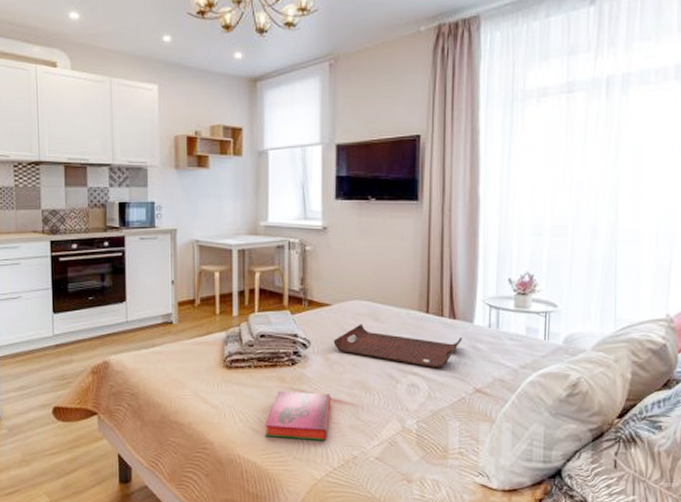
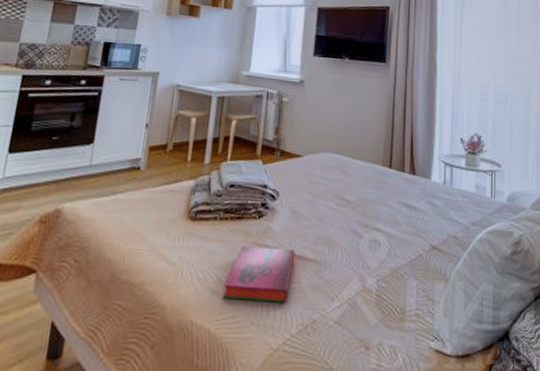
serving tray: present [333,324,462,369] -> none [301,176,421,225]

